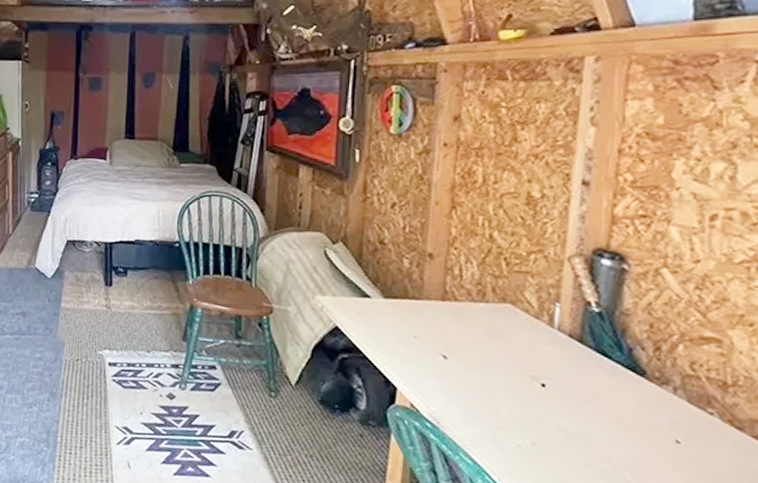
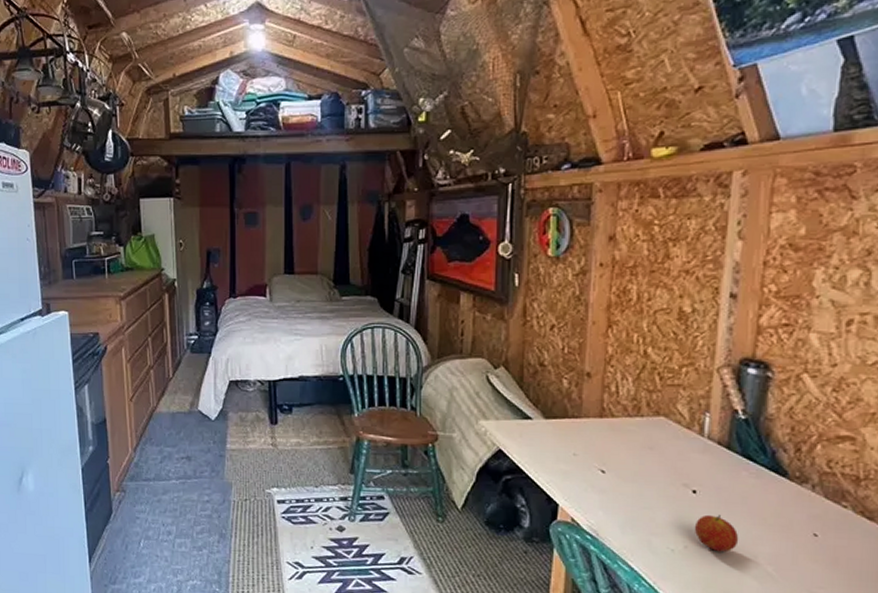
fruit: none [542,410,593,453] -> present [694,514,739,552]

